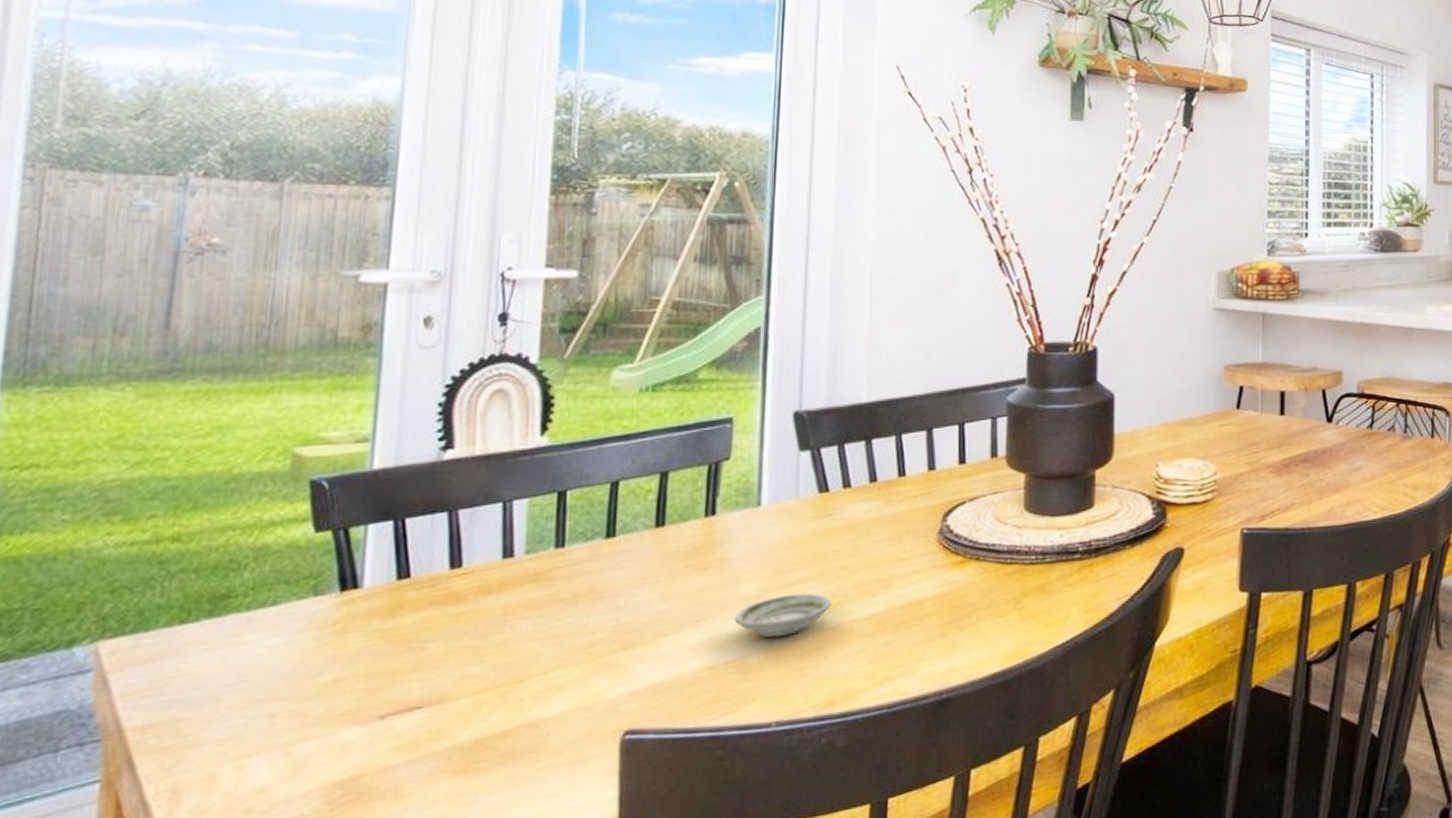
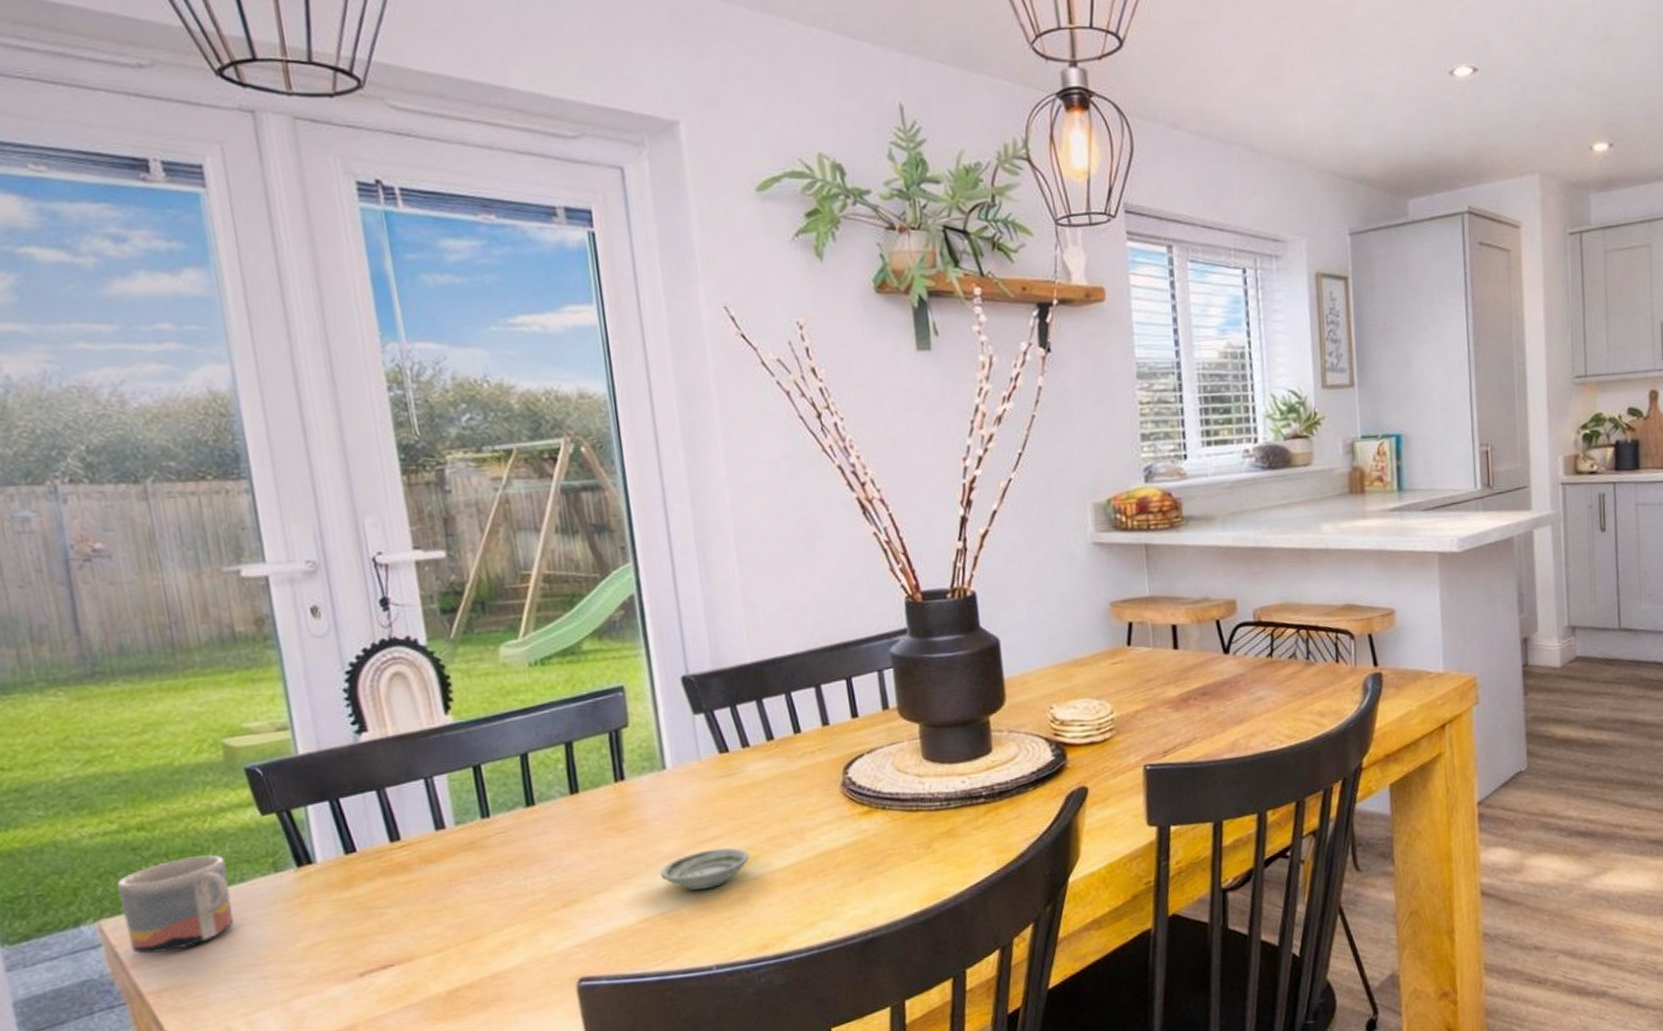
mug: none [124,573,261,683] -> present [116,855,235,954]

